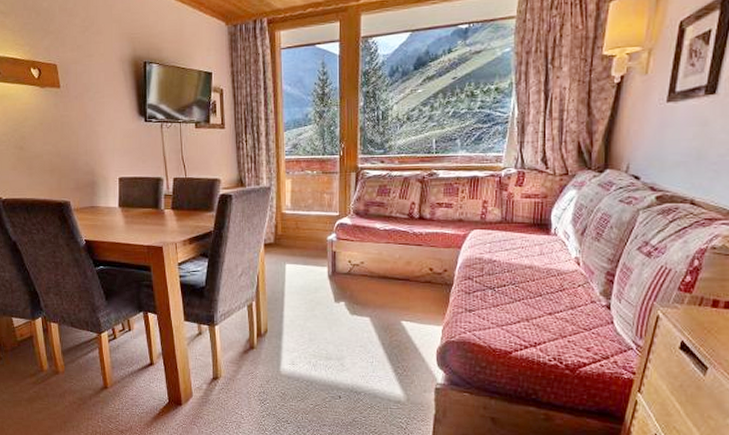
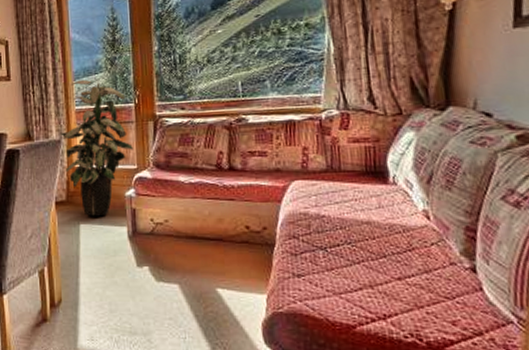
indoor plant: none [270,130,336,258] -> present [59,79,133,217]

